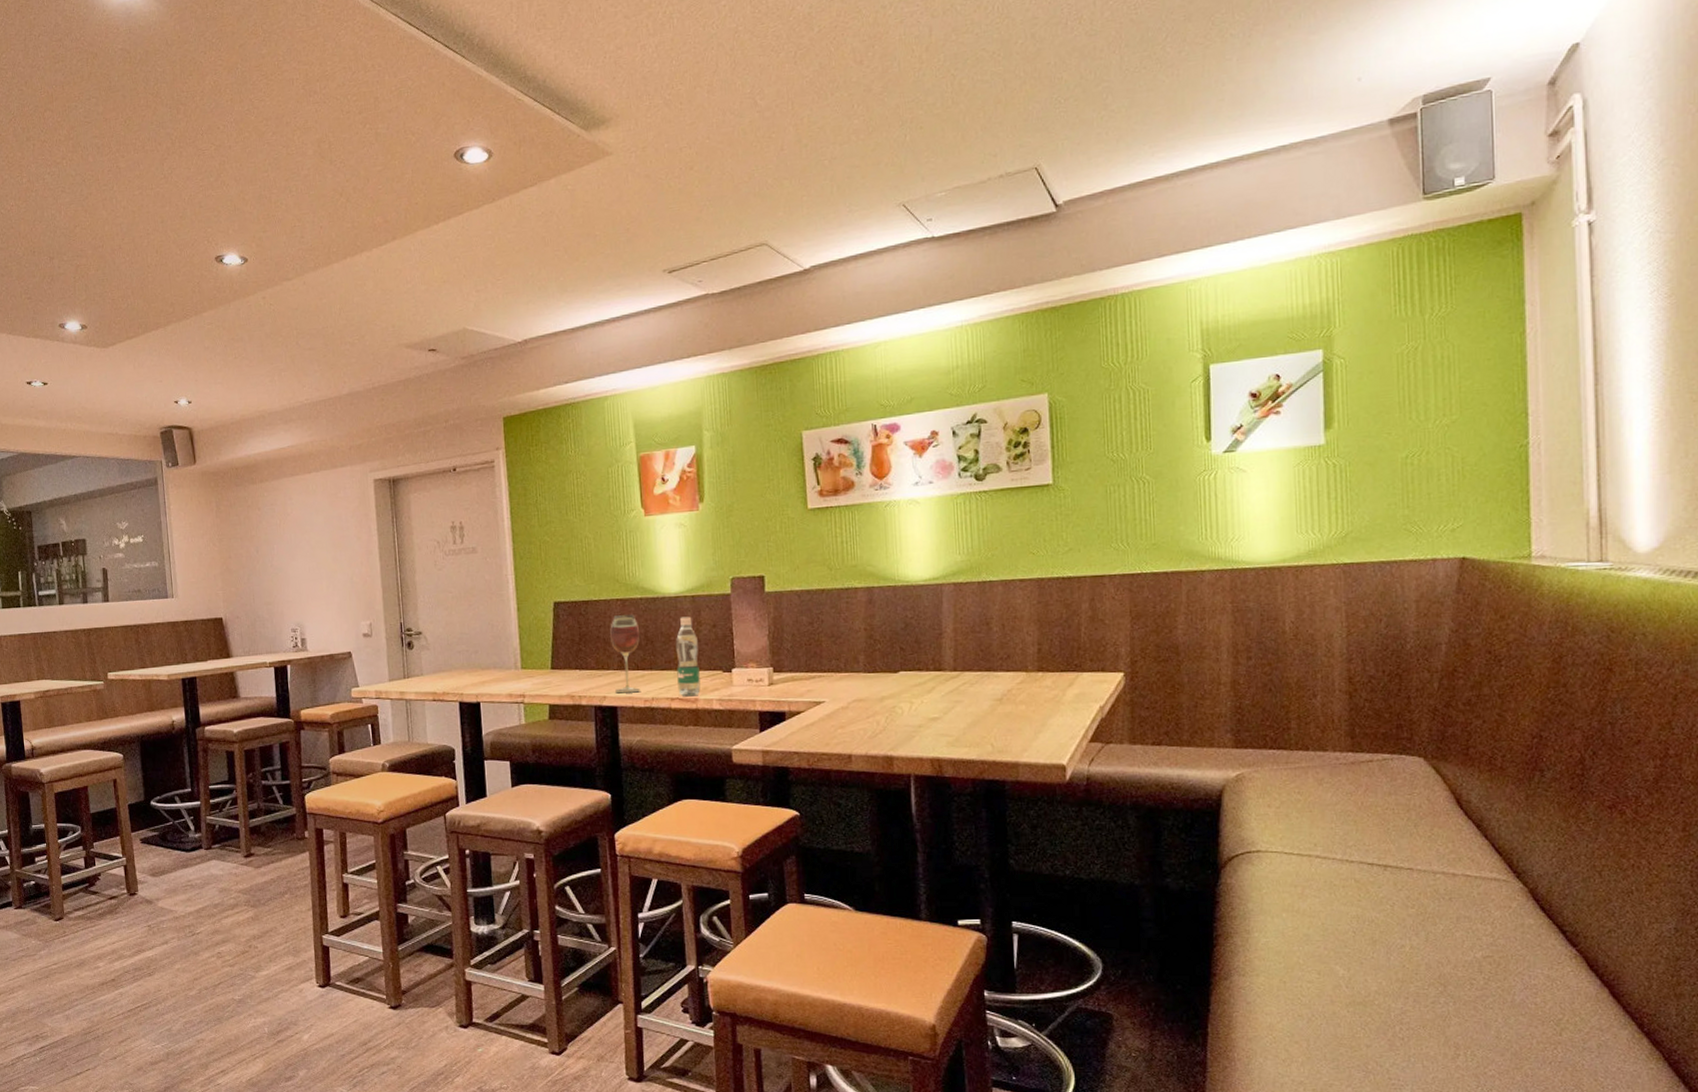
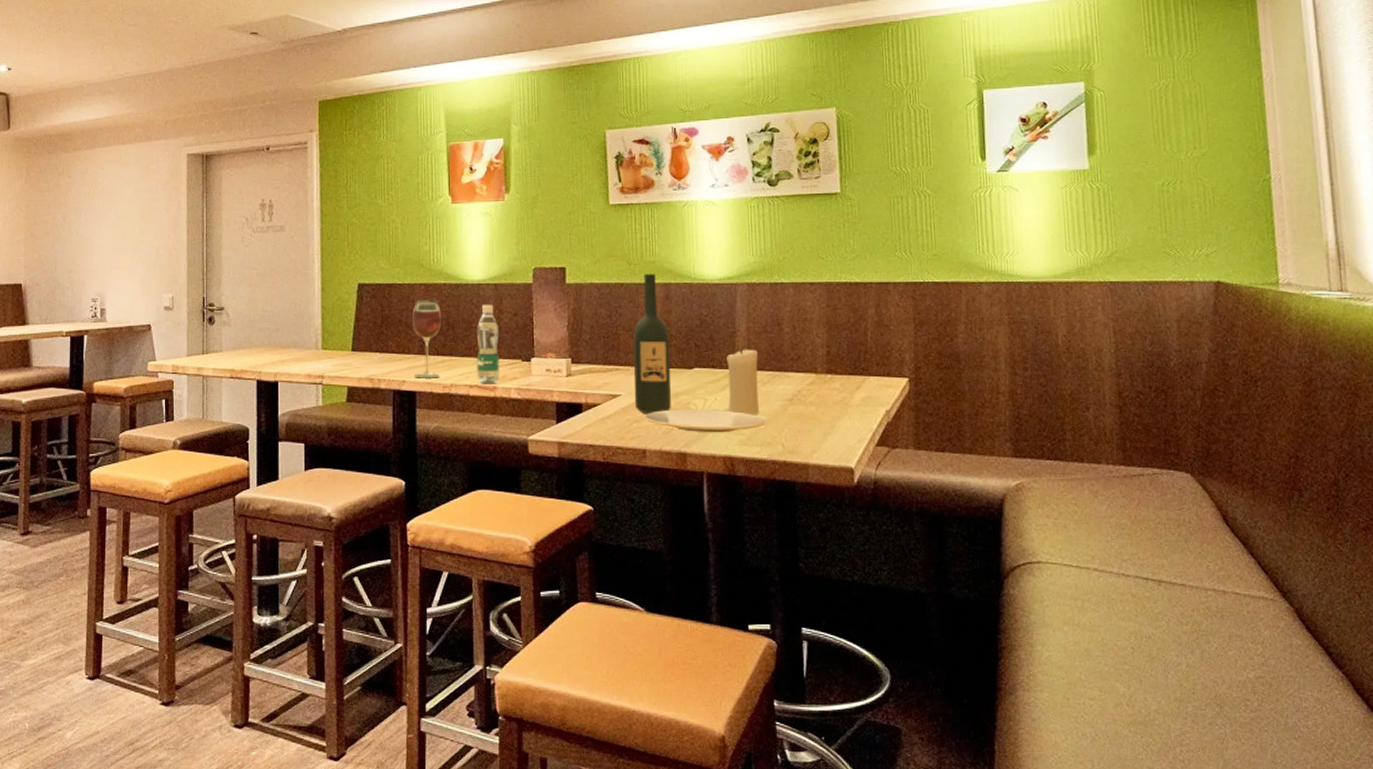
wine bottle: none [836,578,876,720] -> present [633,274,672,414]
plate: none [850,712,976,736] -> present [646,409,768,433]
candle: none [930,649,967,717] -> present [723,348,759,415]

